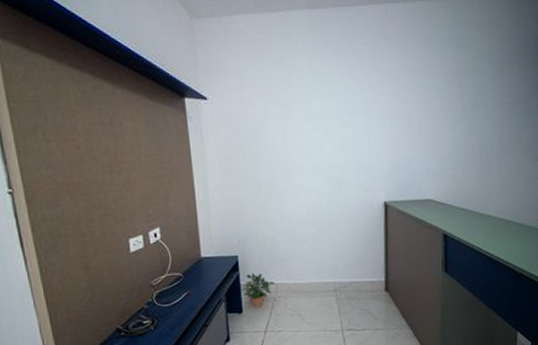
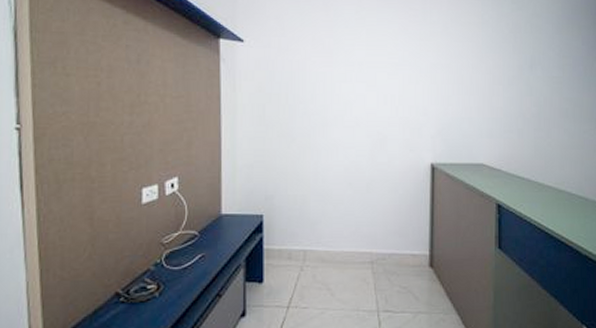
potted plant: present [242,273,275,308] -> none [264,236,303,278]

